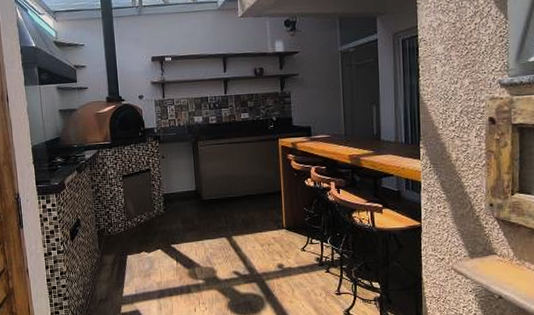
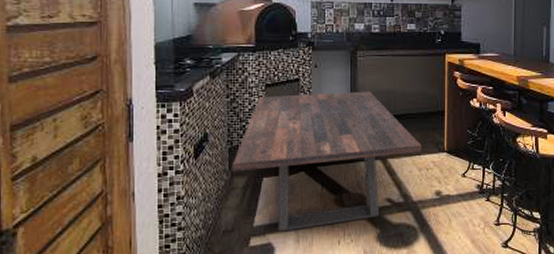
dining table: none [102,177,263,301] -> present [233,91,422,232]

